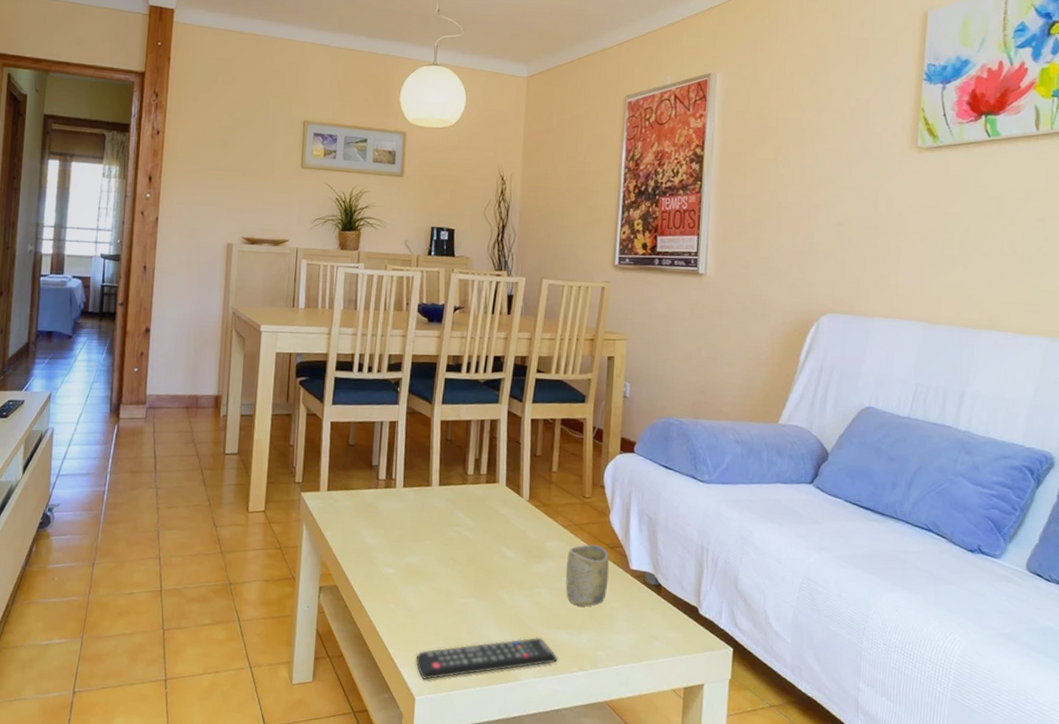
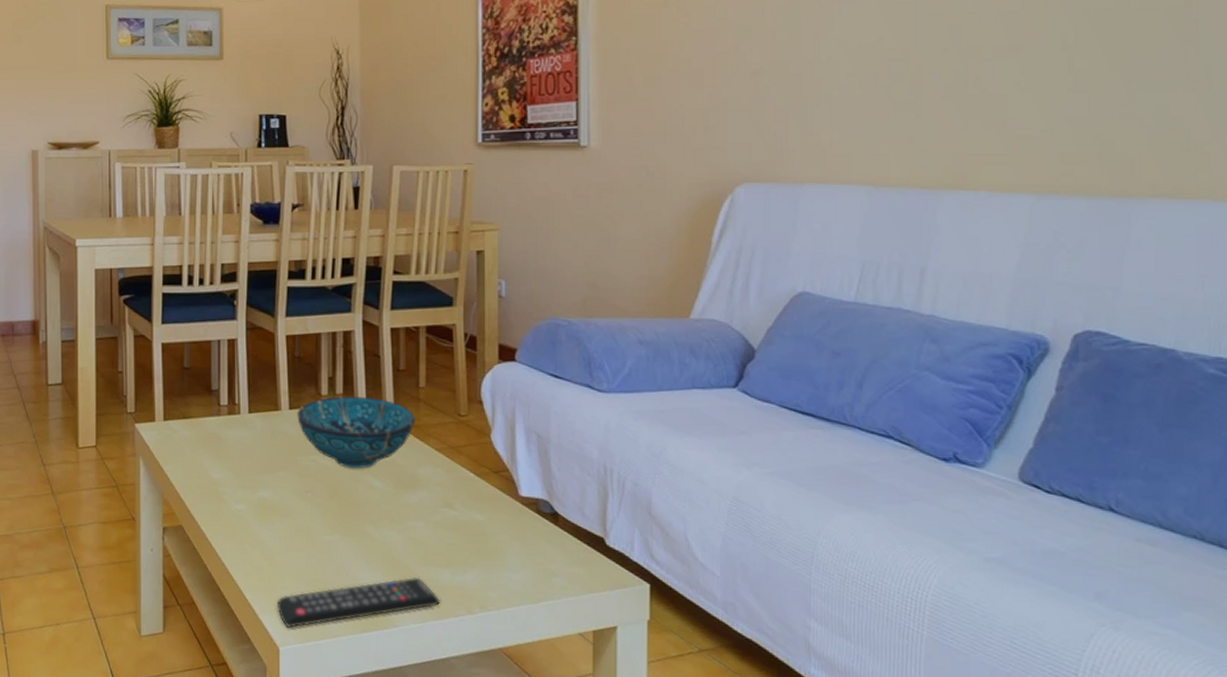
decorative bowl: none [445,475,547,541] -> present [297,395,415,469]
cup: present [566,544,610,607] -> none [443,469,495,541]

